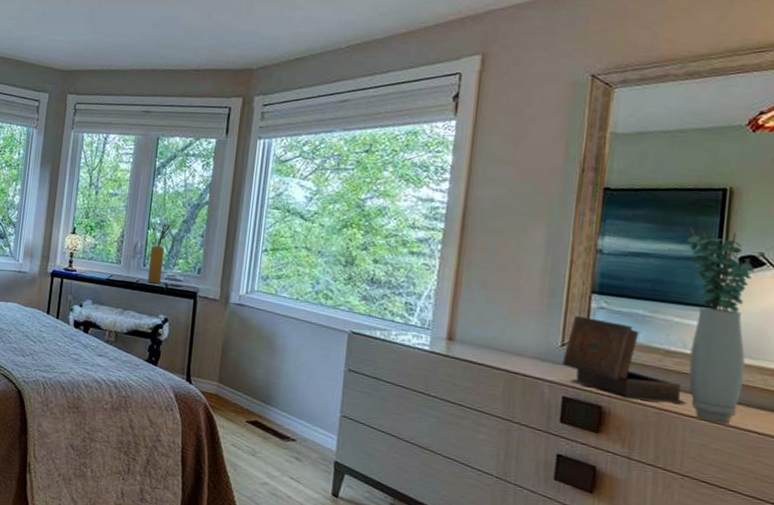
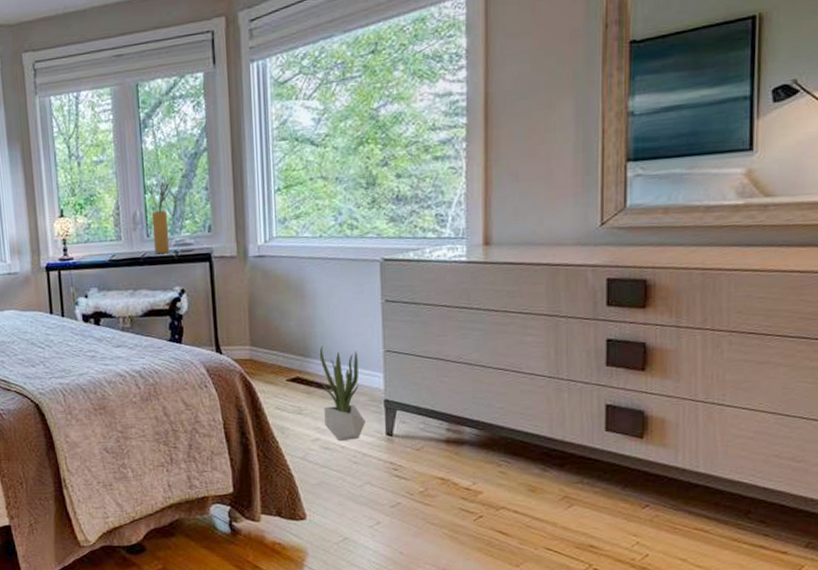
potted plant: none [275,397,316,493] -> present [319,345,366,441]
jewelry box: present [562,316,687,405] -> none [603,187,730,267]
vase: present [687,227,754,425] -> none [719,63,788,271]

